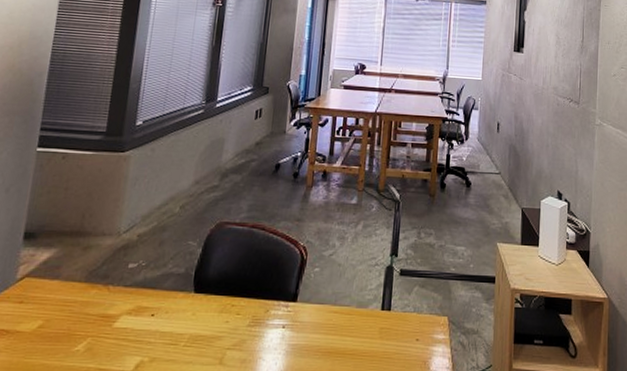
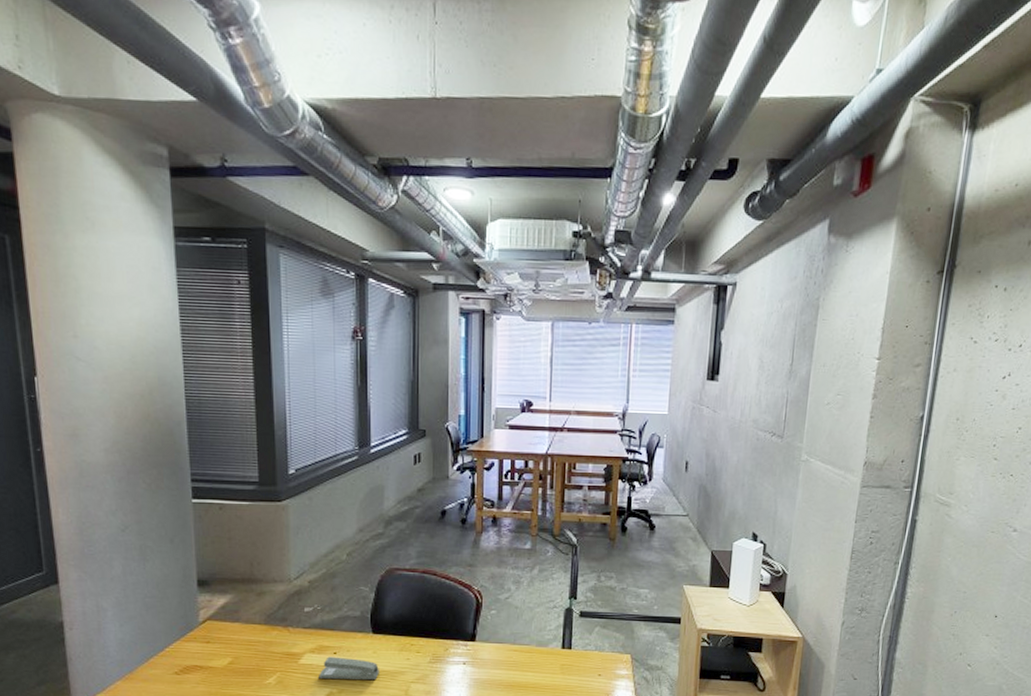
stapler: none [131,319,196,346] -> present [319,656,379,679]

